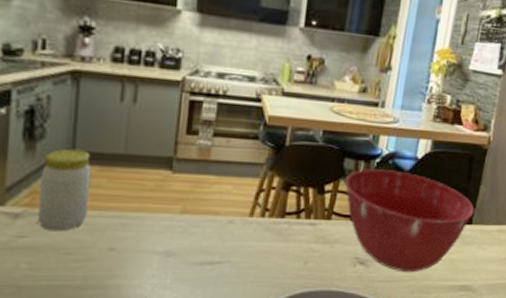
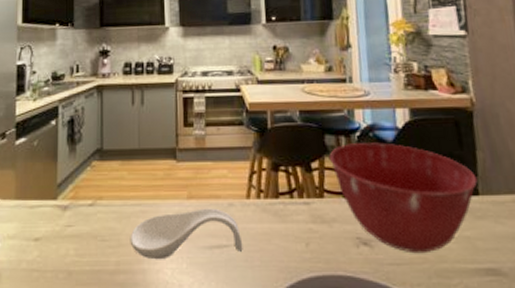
jar: present [37,148,92,232] -> none [79,147,116,220]
spoon rest: none [103,224,238,275] -> present [130,208,243,260]

